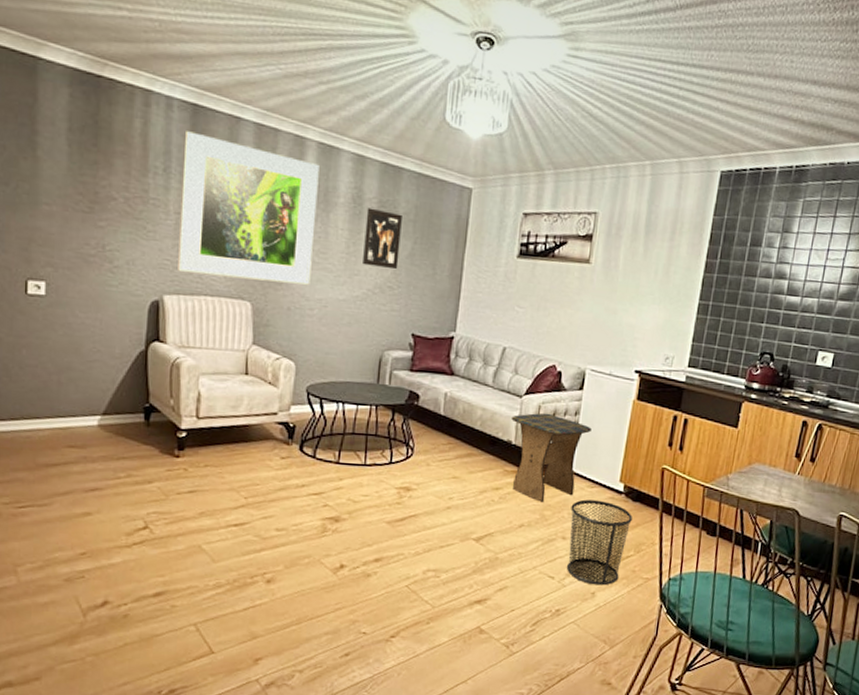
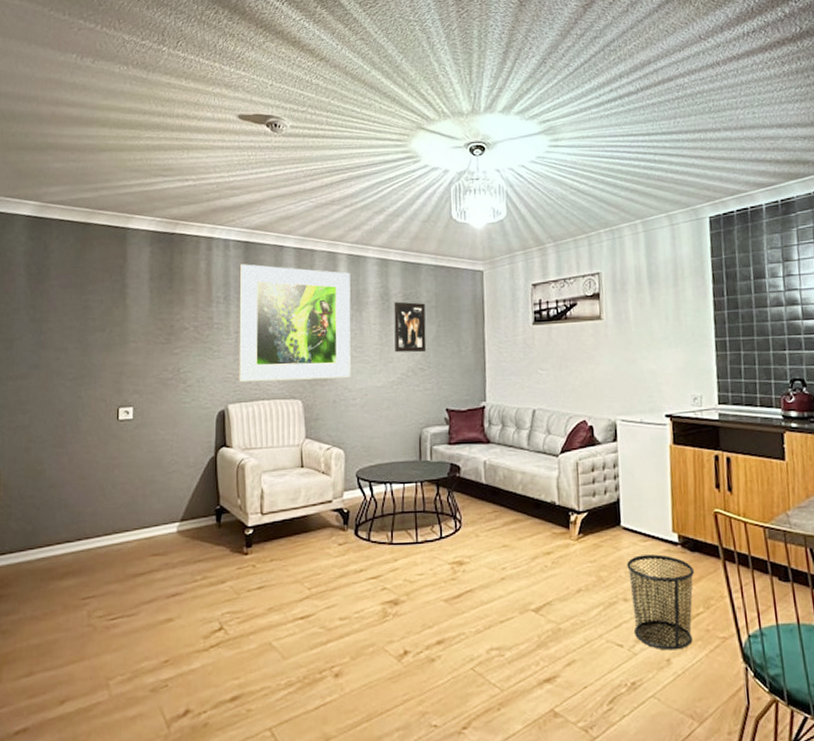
stool: present [511,413,592,502] -> none [551,469,633,563]

